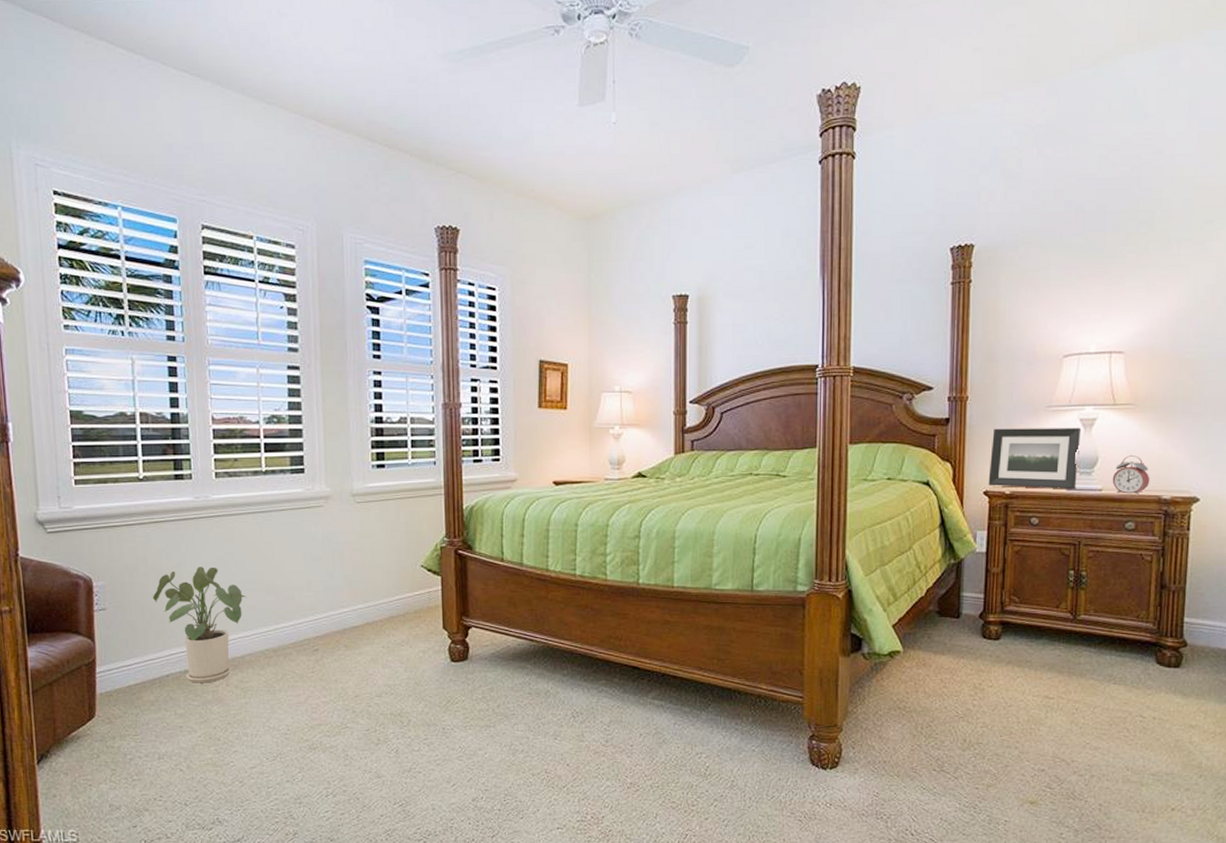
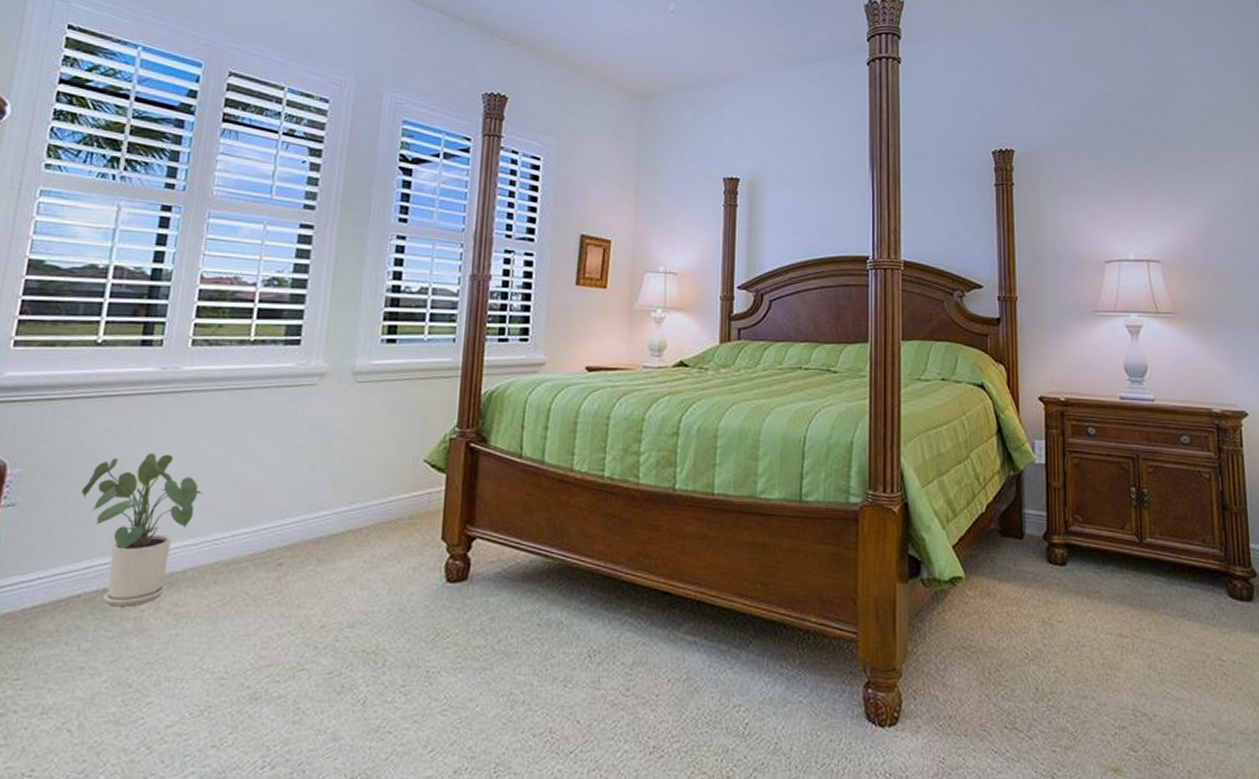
picture frame: present [988,428,1082,490] -> none [1042,331,1129,399]
alarm clock: present [1112,455,1150,495] -> none [1163,365,1199,407]

